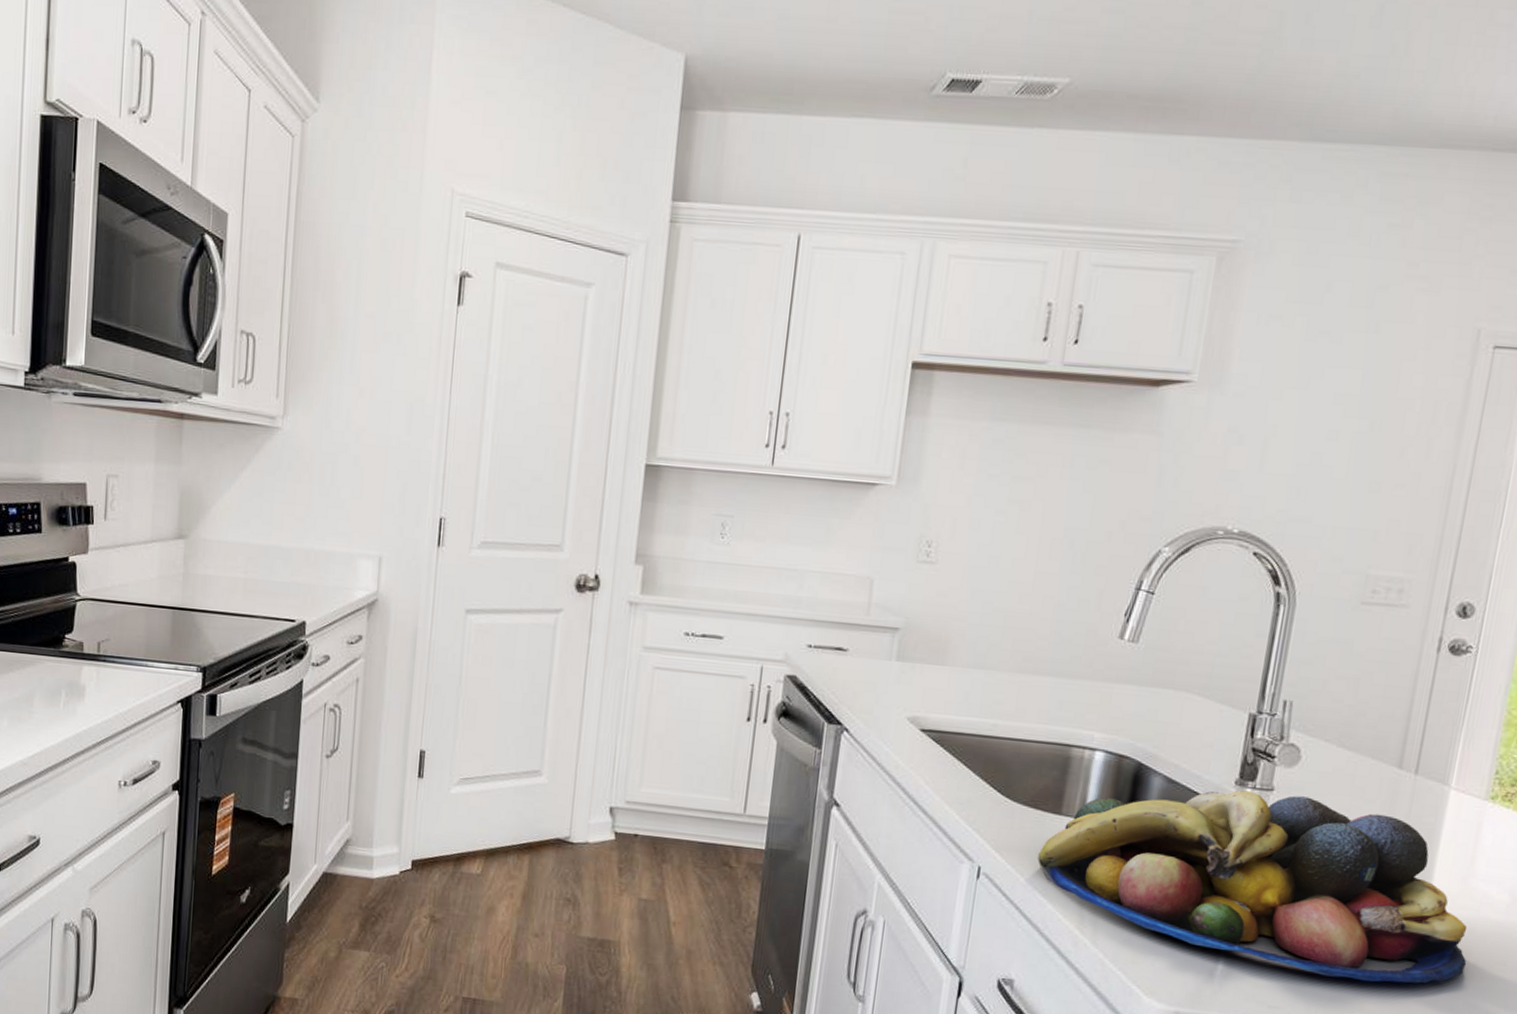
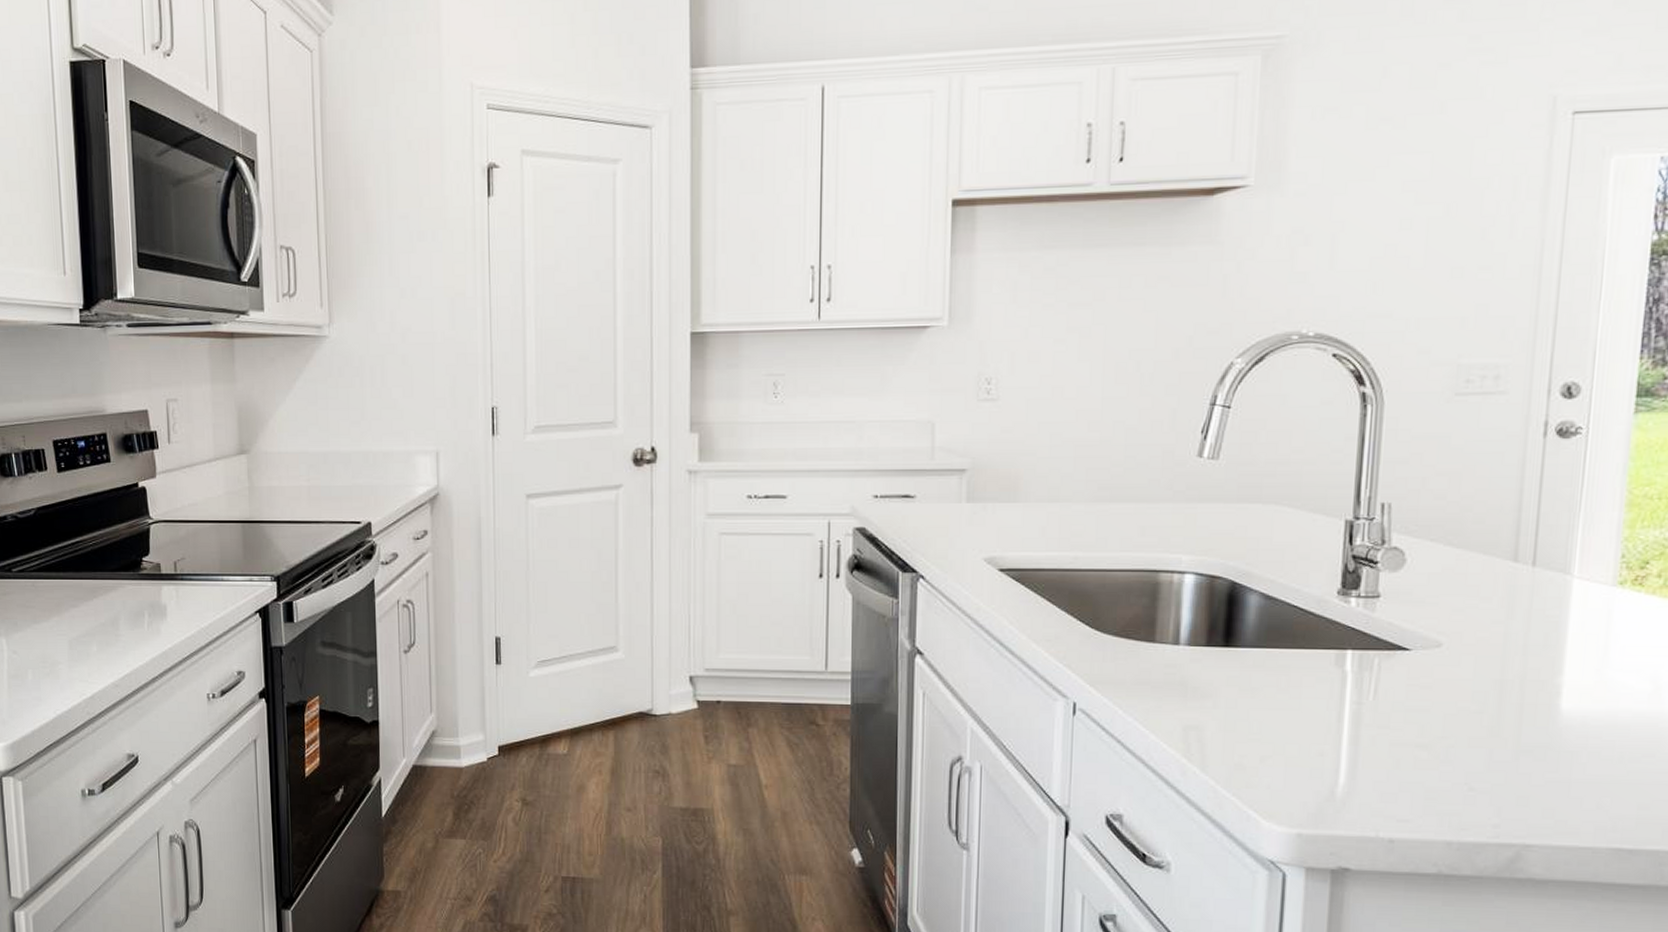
fruit bowl: present [1037,790,1468,984] -> none [1135,600,1611,787]

